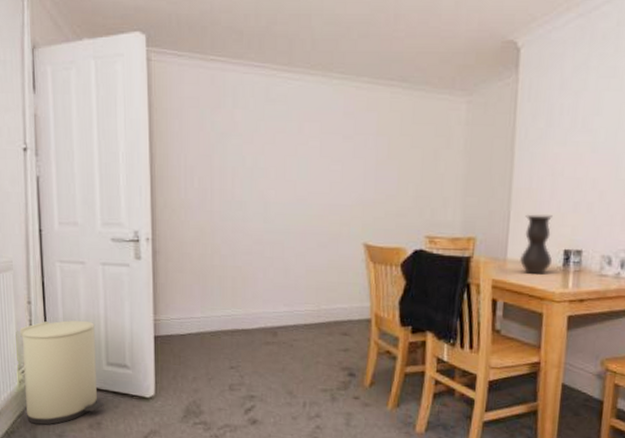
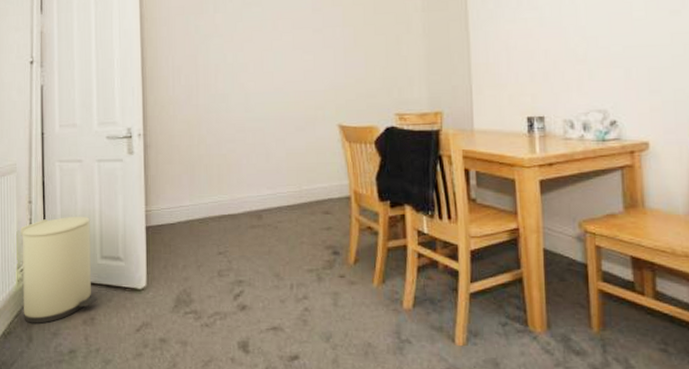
vase: present [520,214,553,276] -> none [486,86,518,143]

